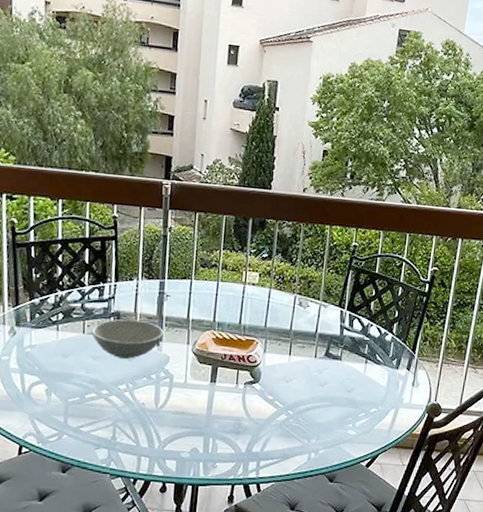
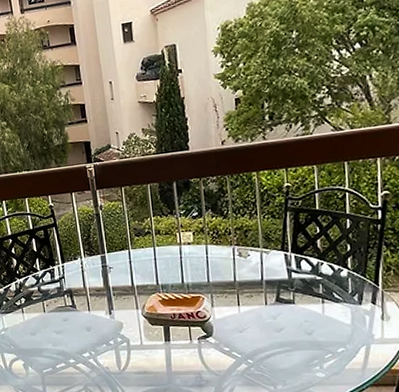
soup bowl: present [91,318,164,359] -> none [51,293,113,330]

